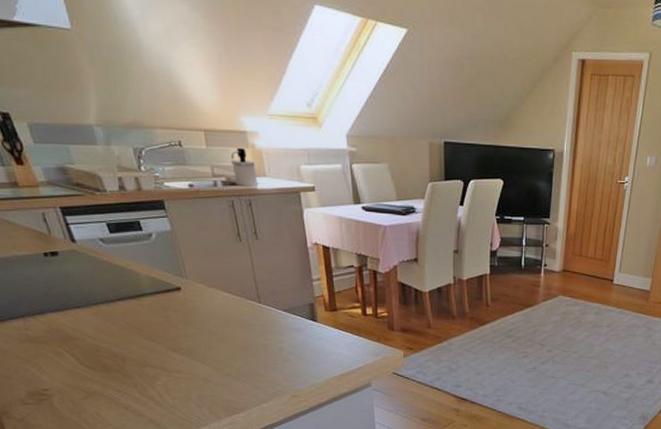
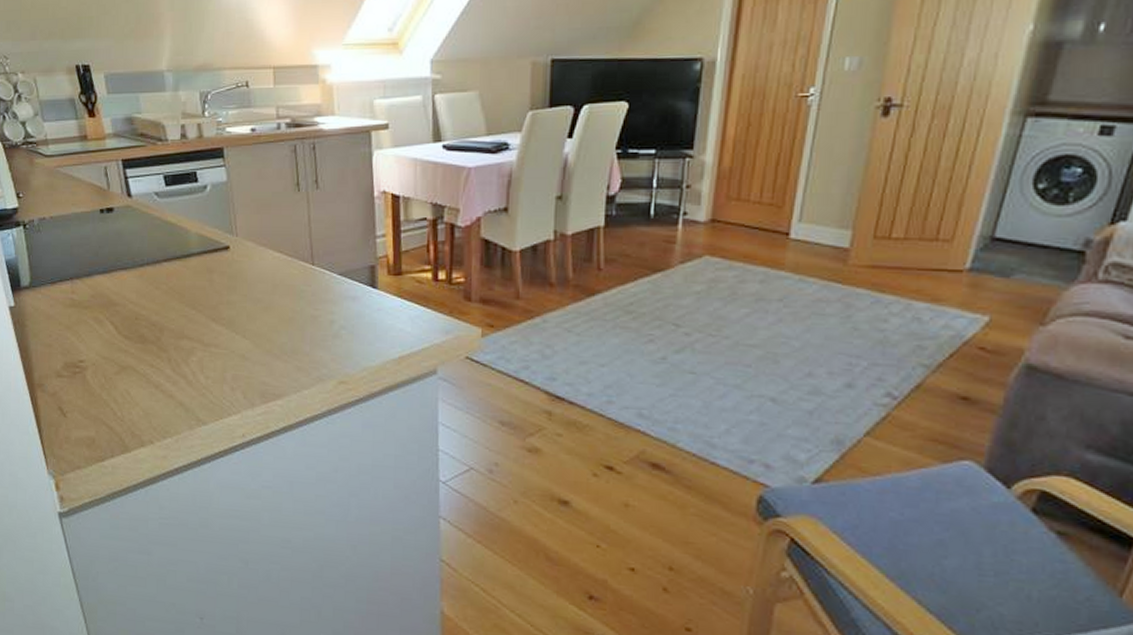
soap dispenser: present [230,147,259,188] -> none [298,83,325,129]

